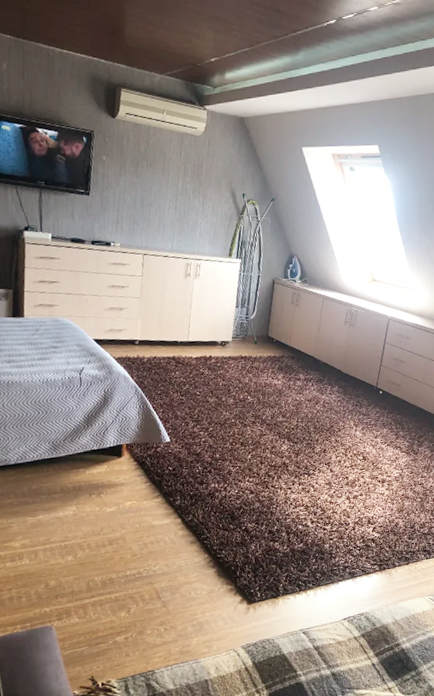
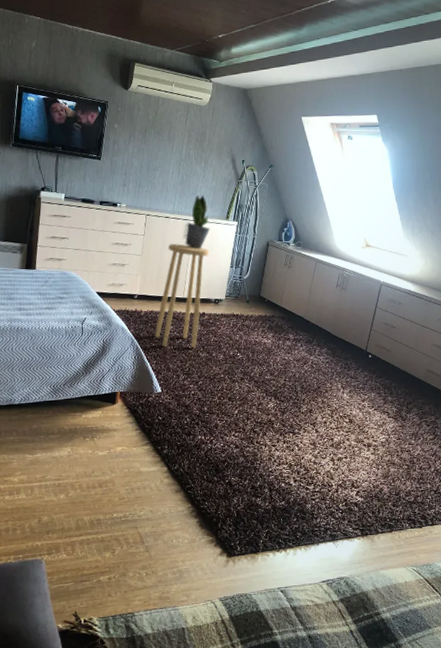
stool: none [159,284,213,394] -> present [154,243,210,348]
potted plant: none [186,231,213,289] -> present [185,194,211,249]

